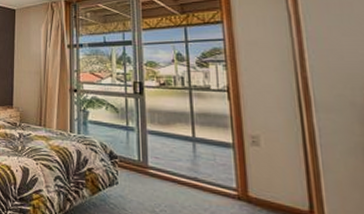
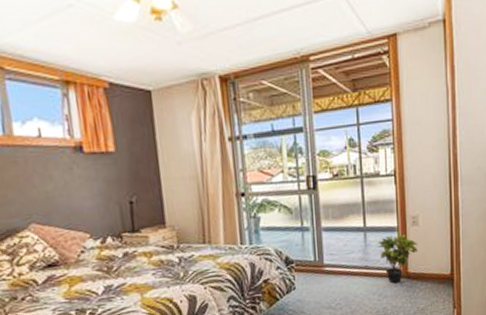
potted plant: none [209,150,260,205] -> present [378,232,417,283]

